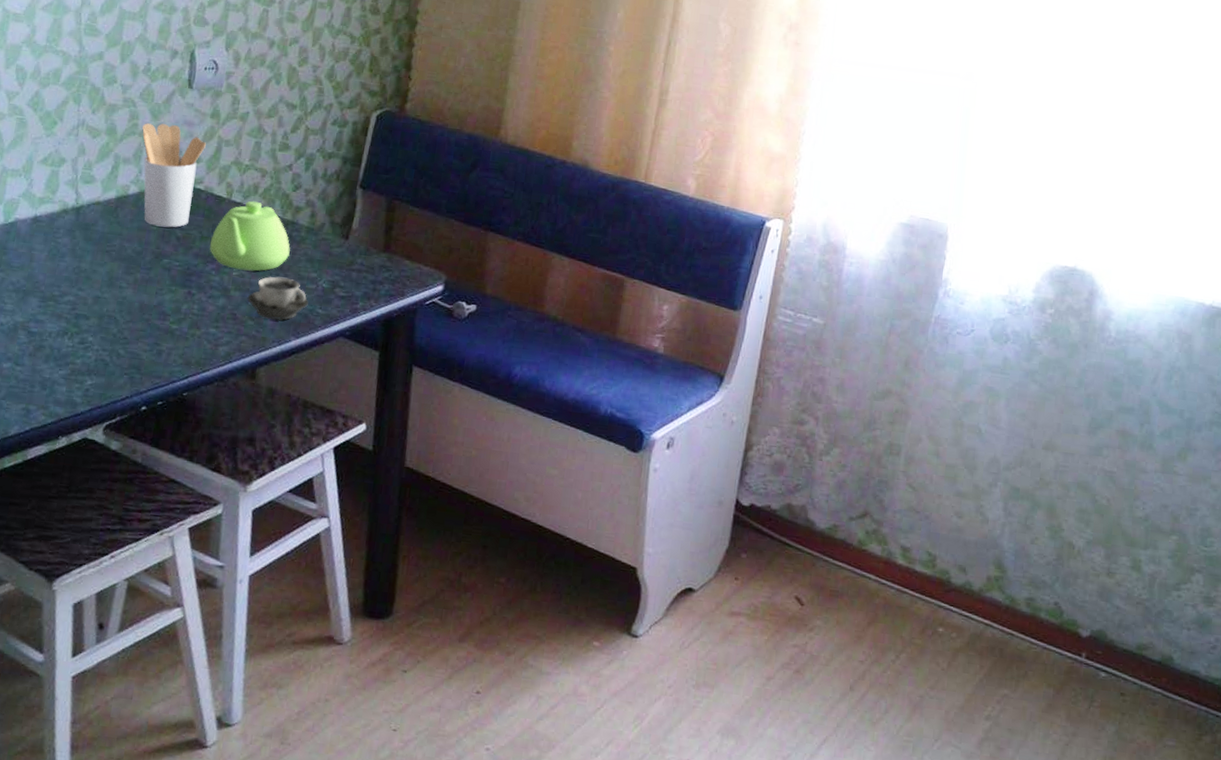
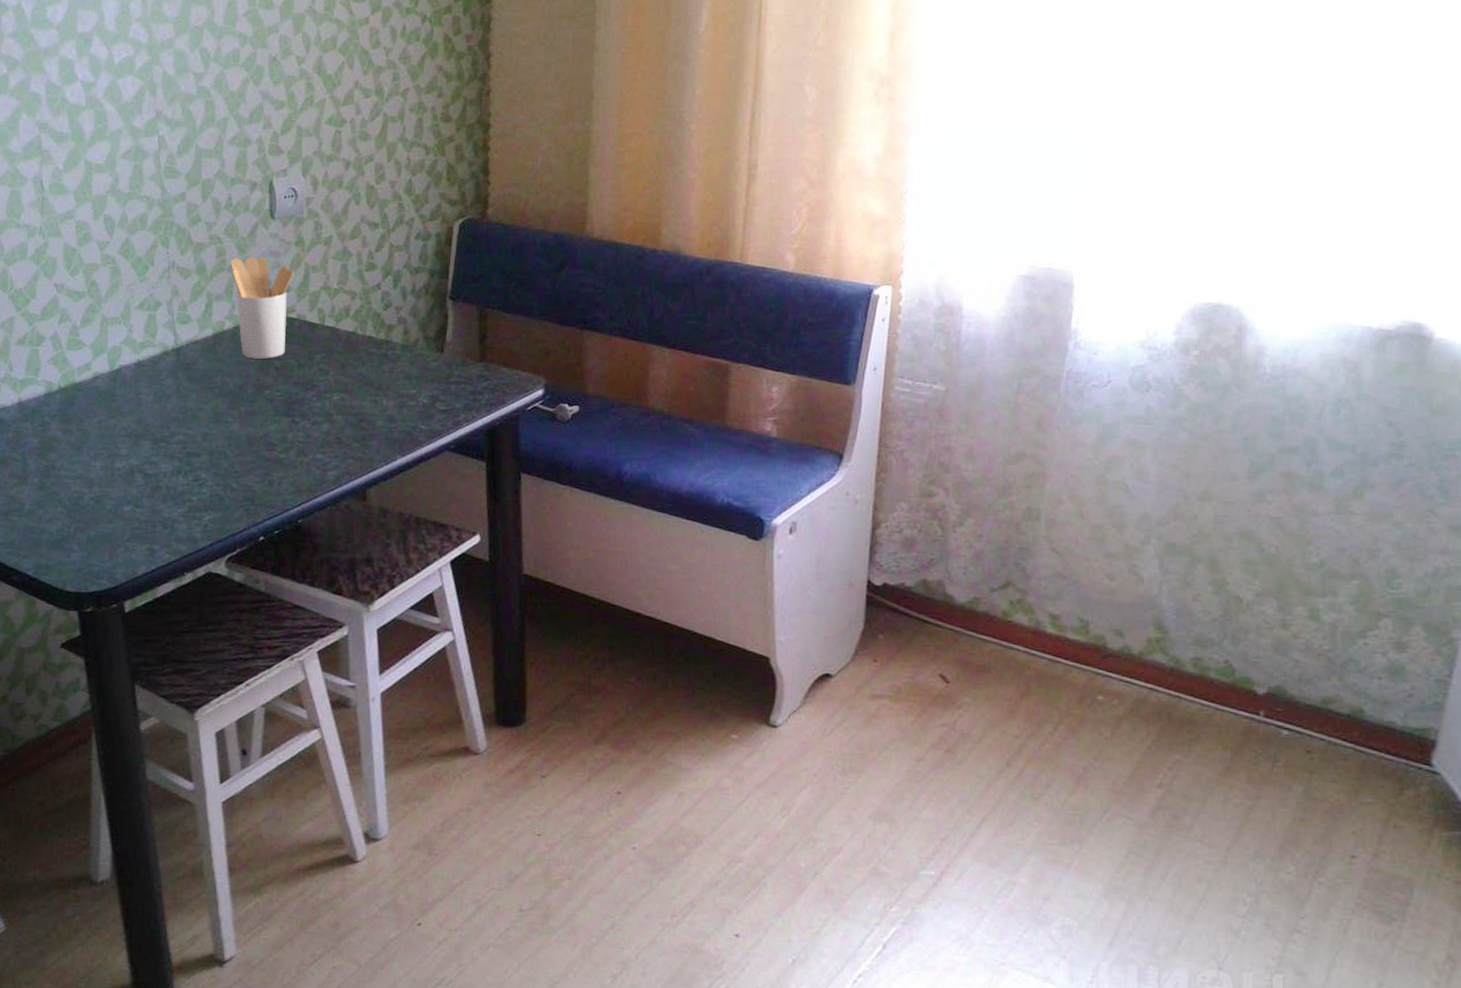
teapot: present [209,201,290,271] -> none [308,324,387,394]
cup: present [247,276,309,321] -> none [350,397,410,441]

